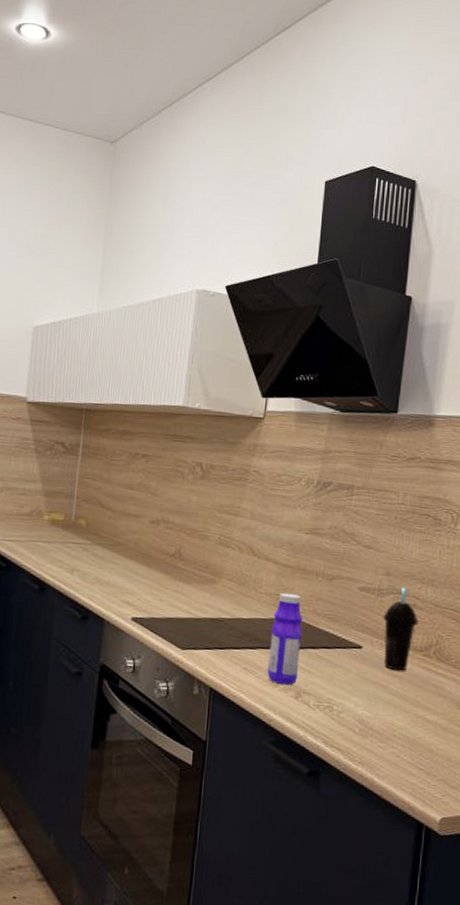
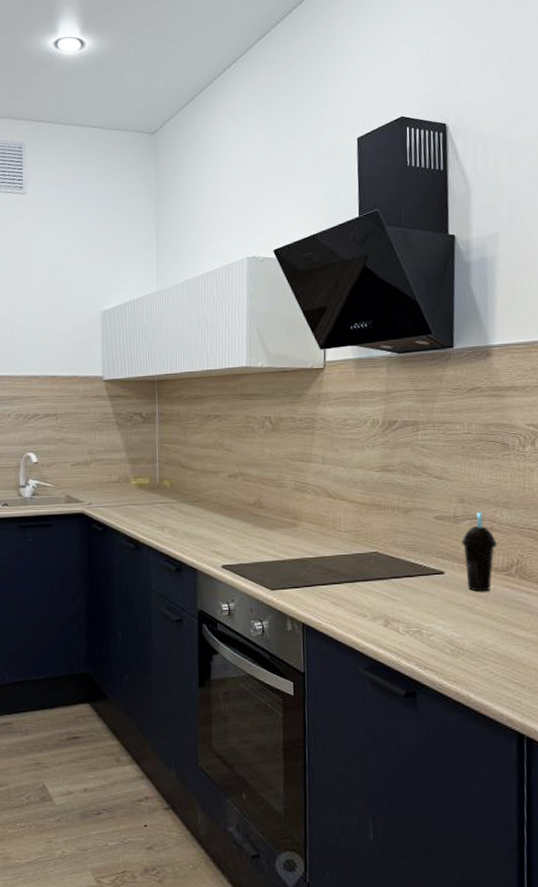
bottle: present [267,592,303,686] -> none [354,528,385,615]

